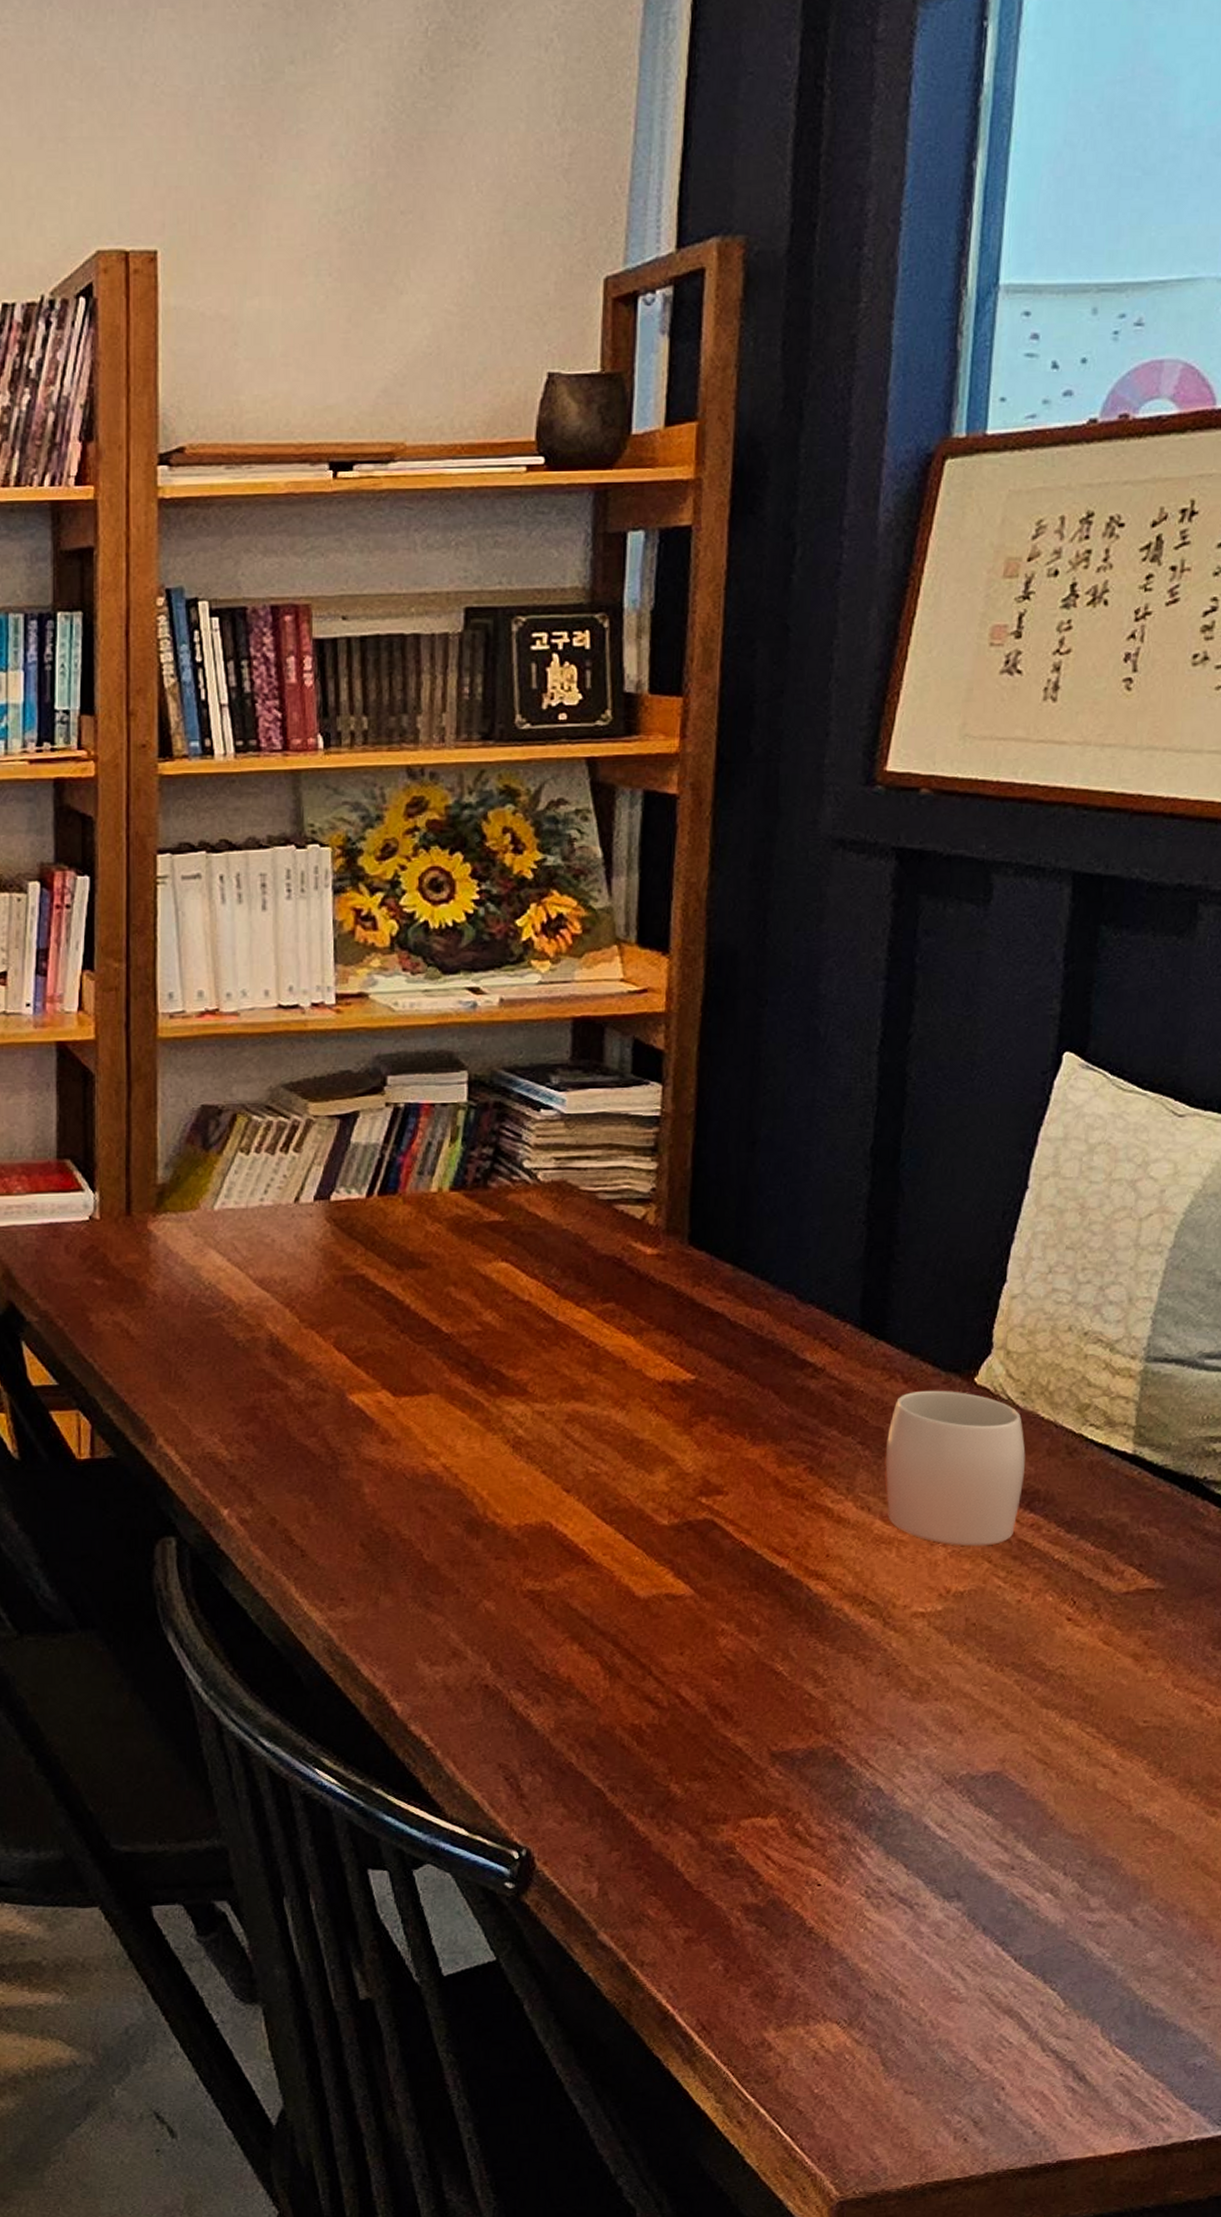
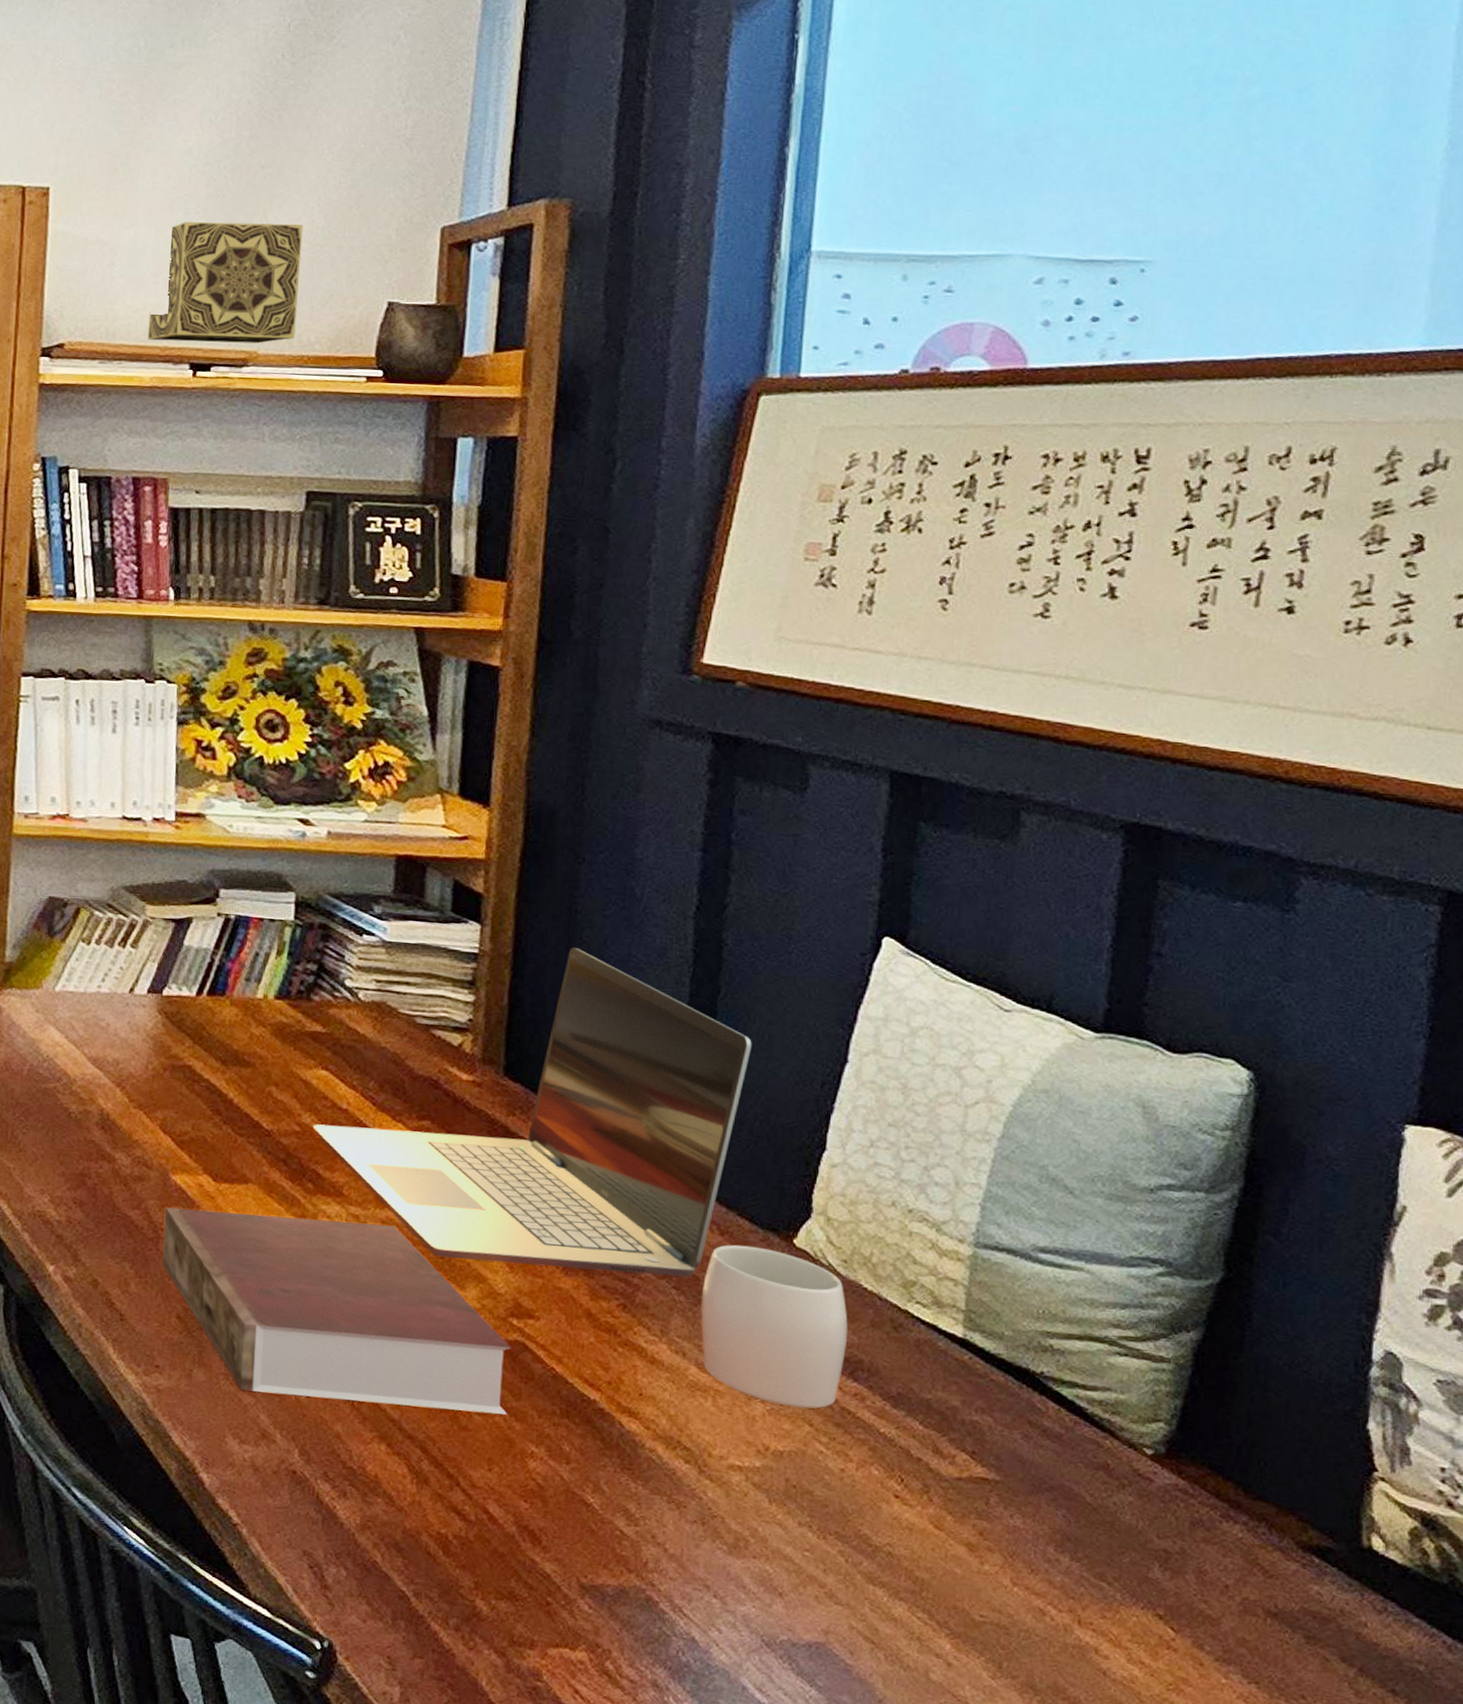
decorative box: none [280,282,451,436] -> present [147,222,303,344]
book: none [342,1418,700,1611] -> present [162,1207,511,1415]
laptop: none [494,1098,935,1444] -> present [312,947,752,1278]

